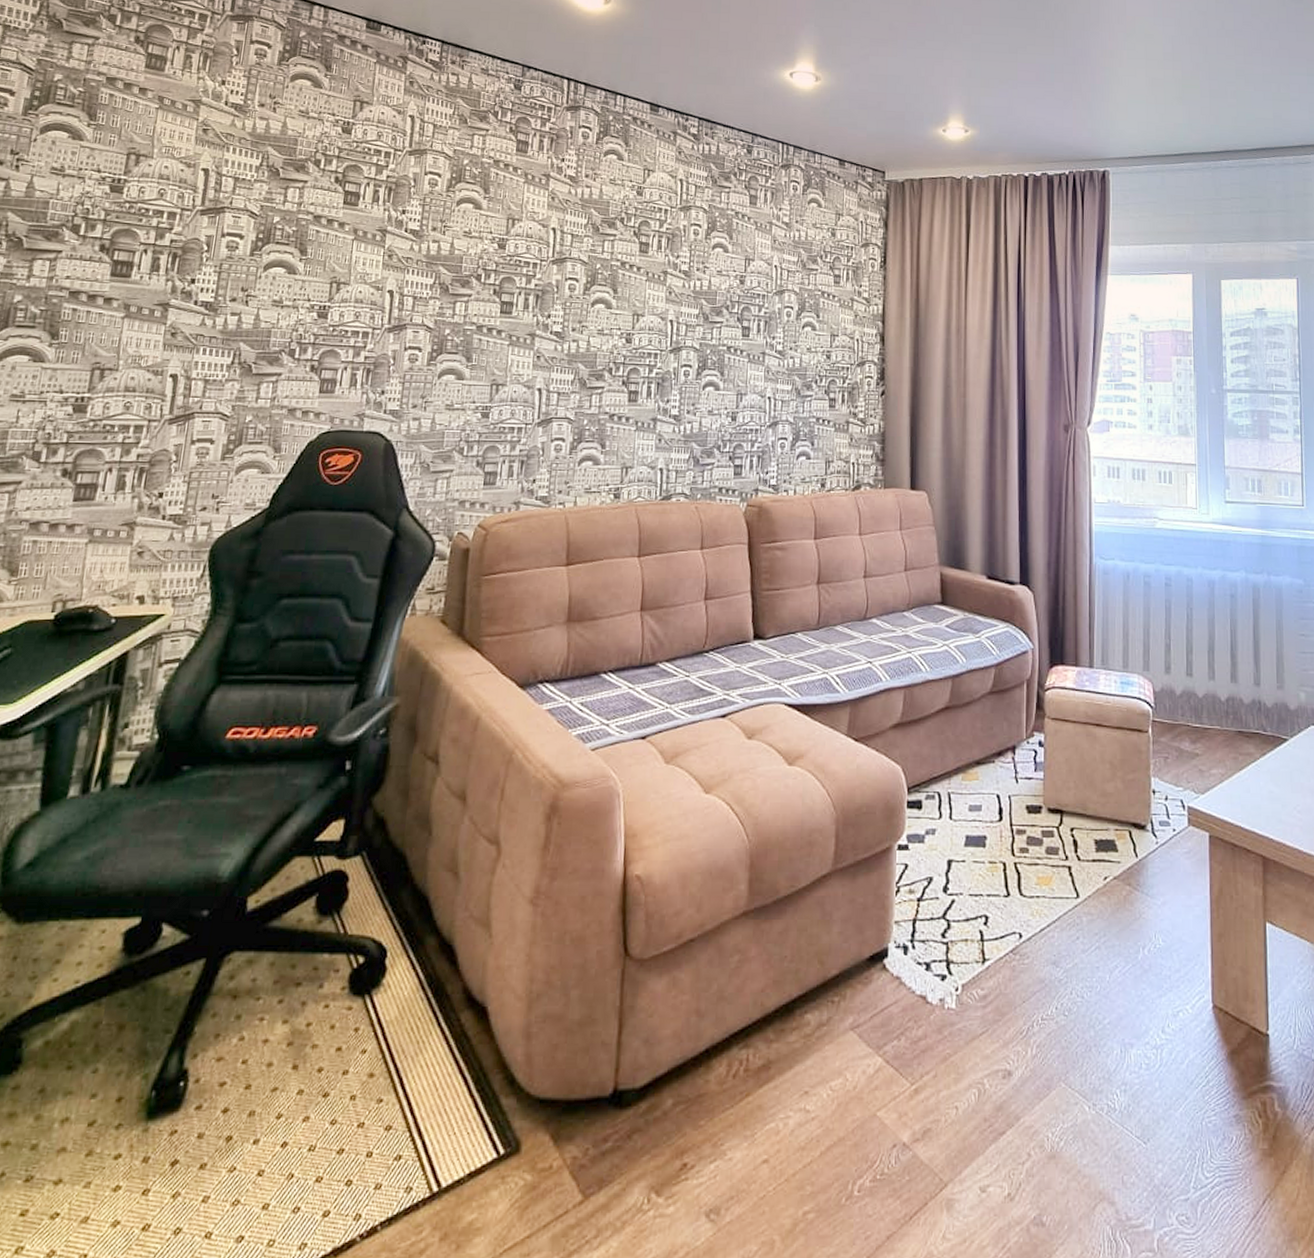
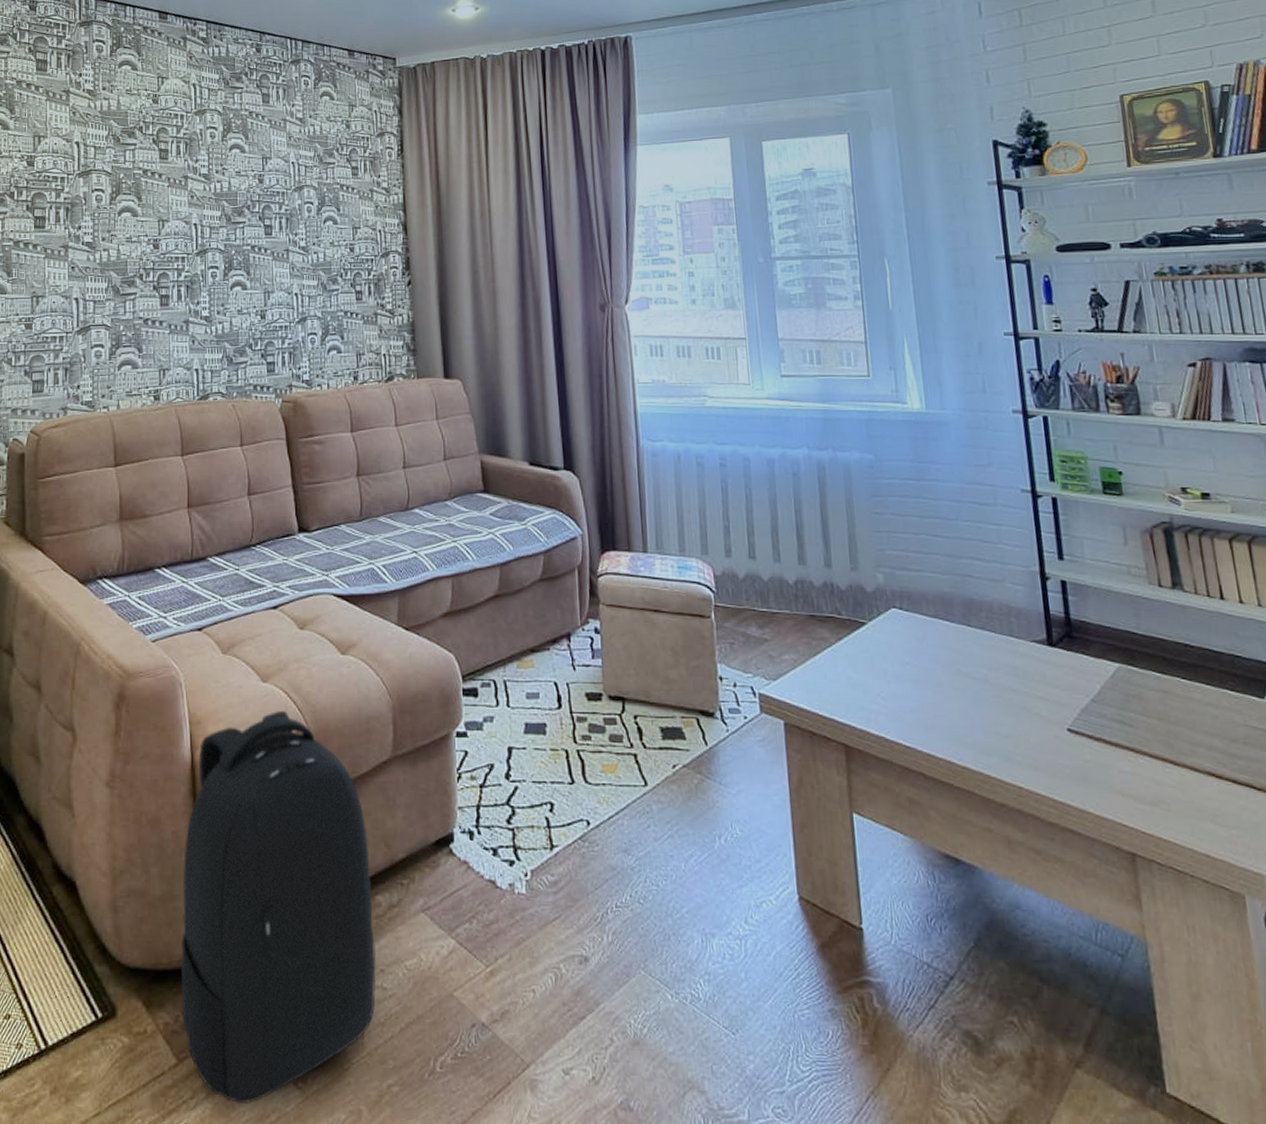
backpack: none [592,822,802,1240] -> present [180,710,376,1103]

